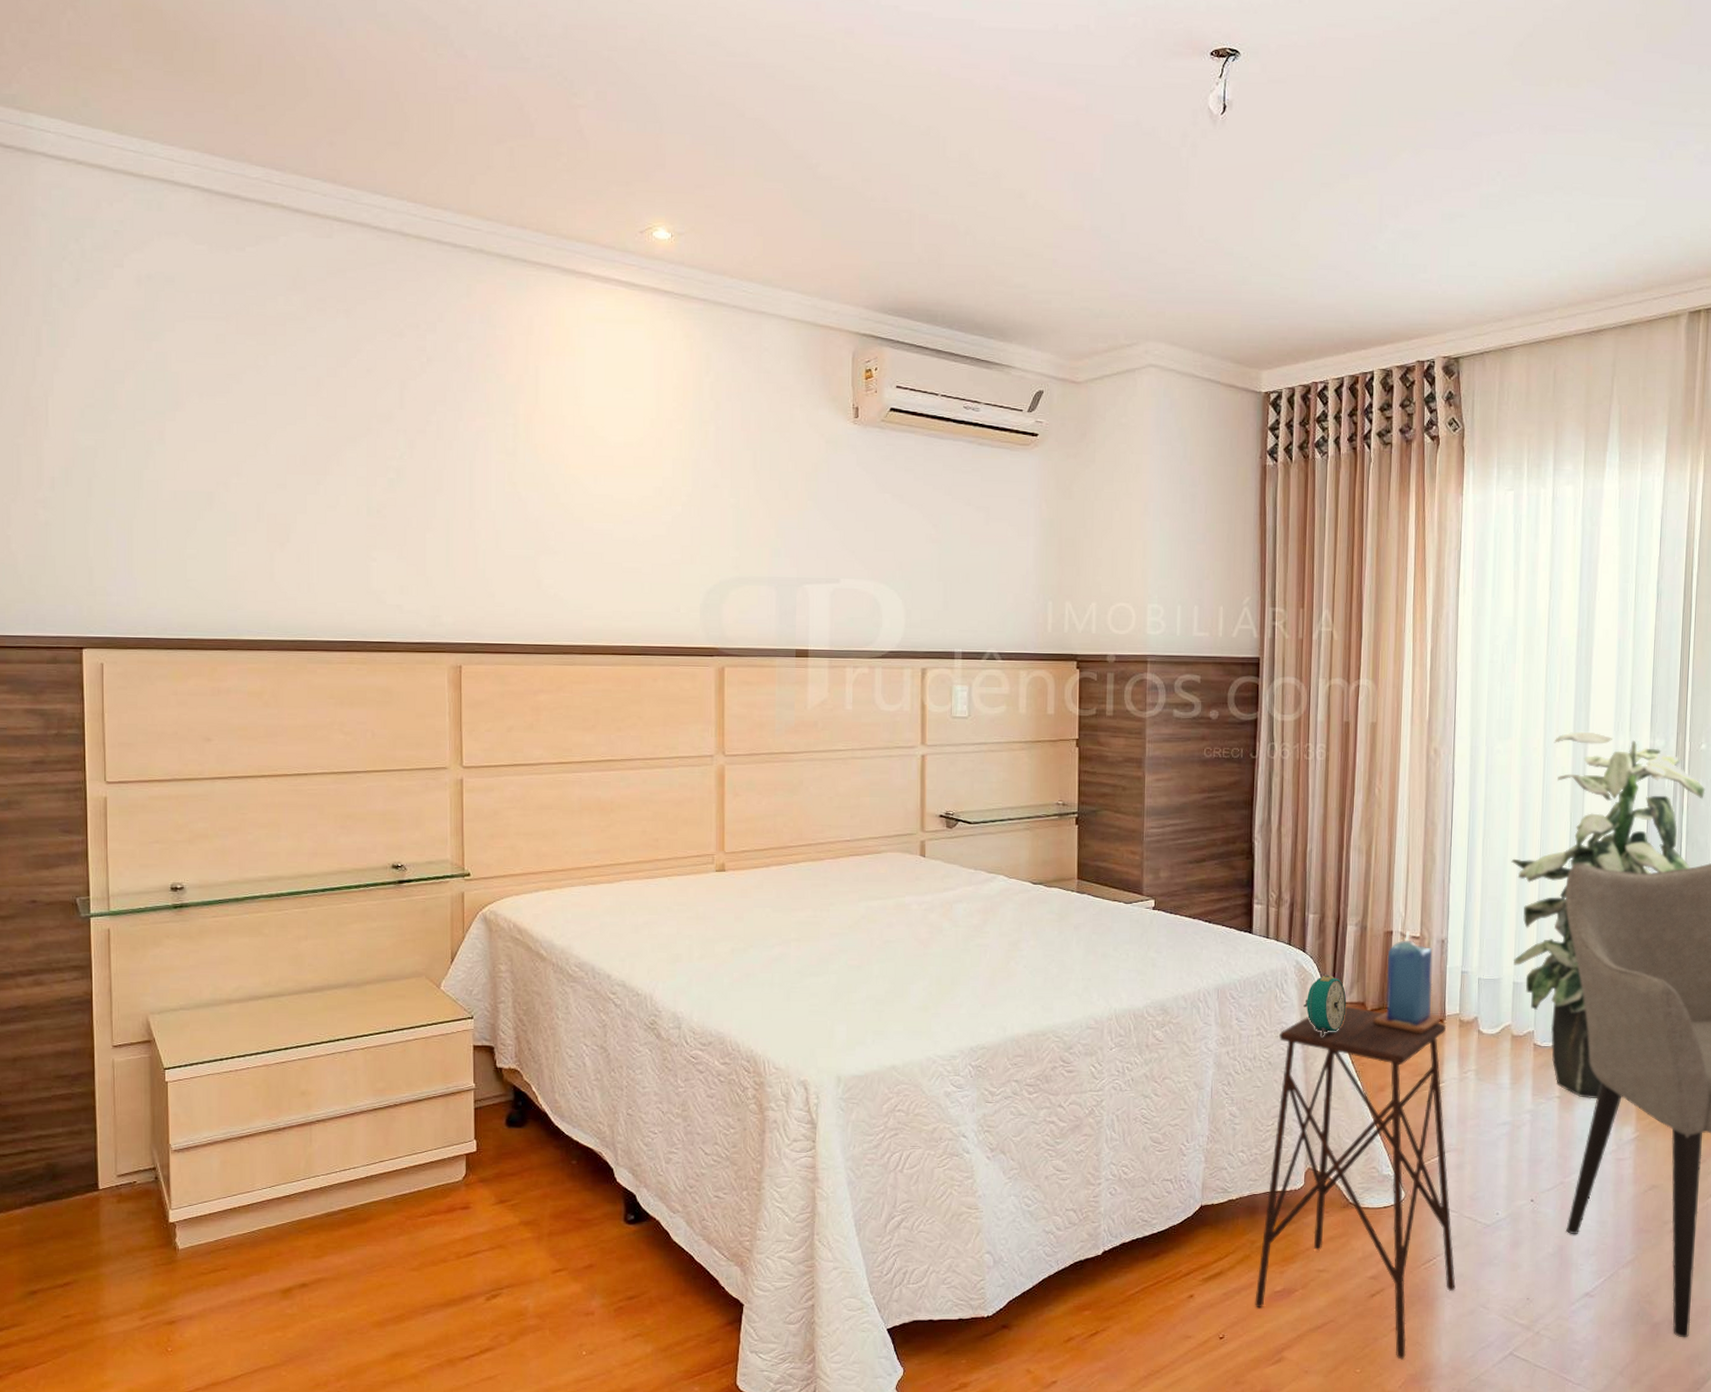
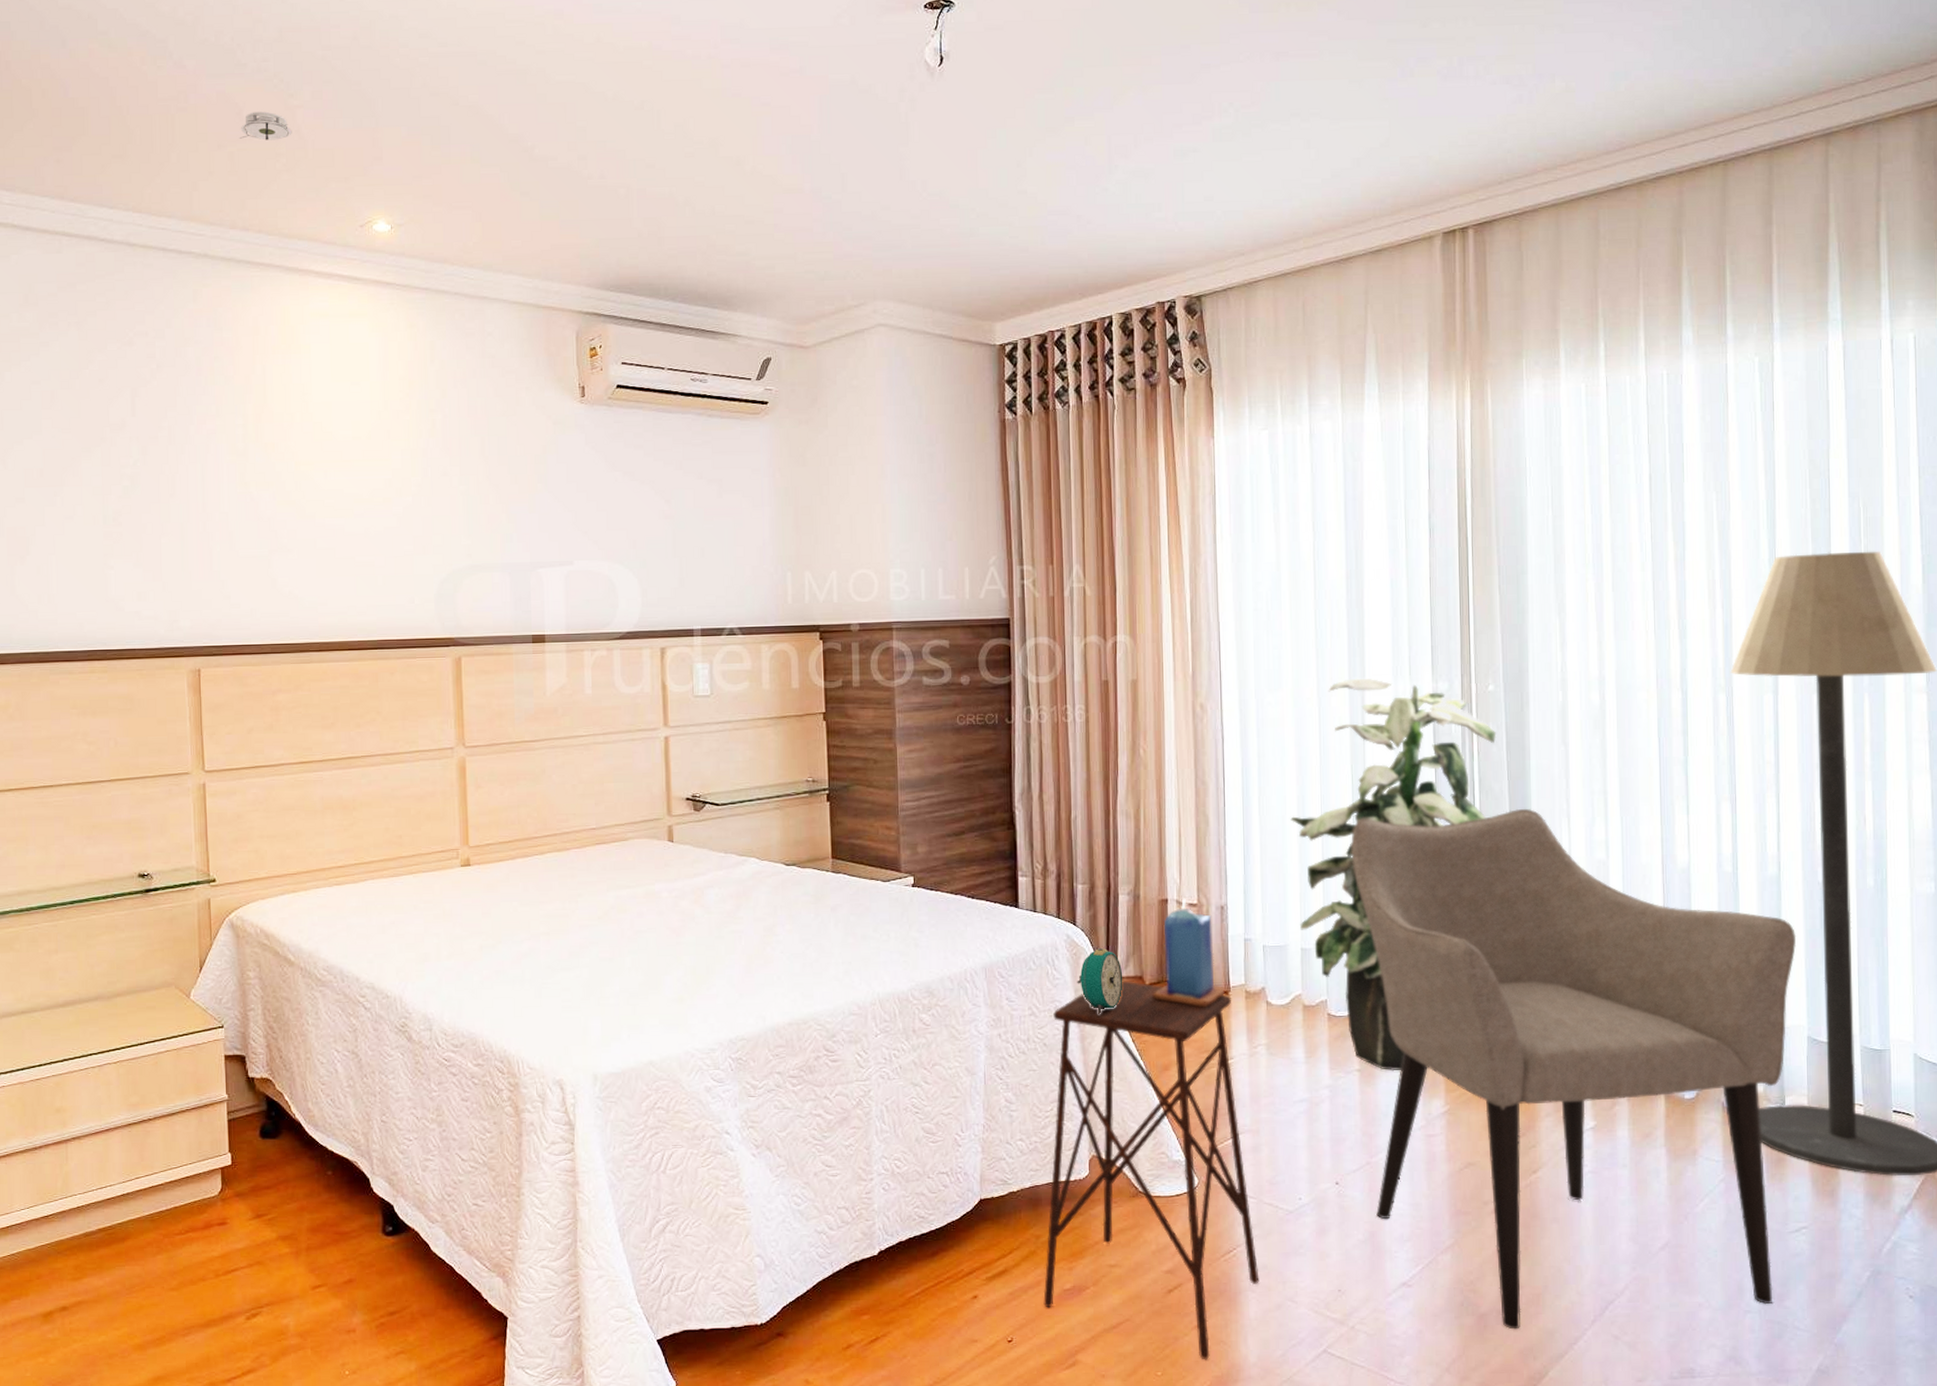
smoke detector: none [520,108,574,139] -> present [239,111,292,141]

